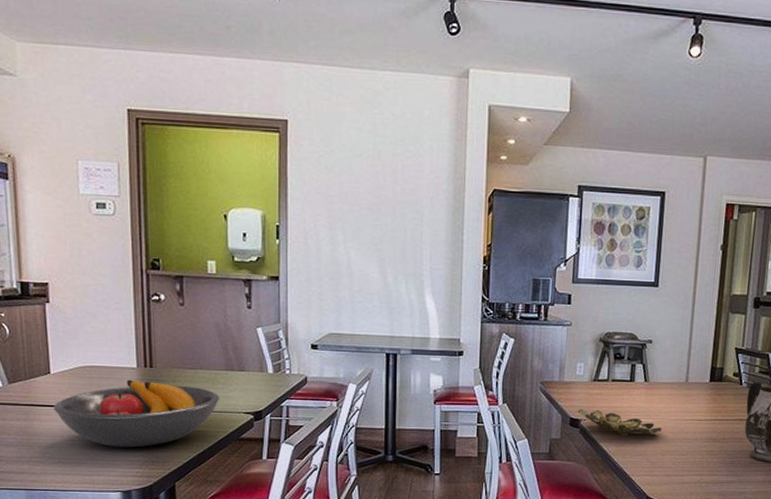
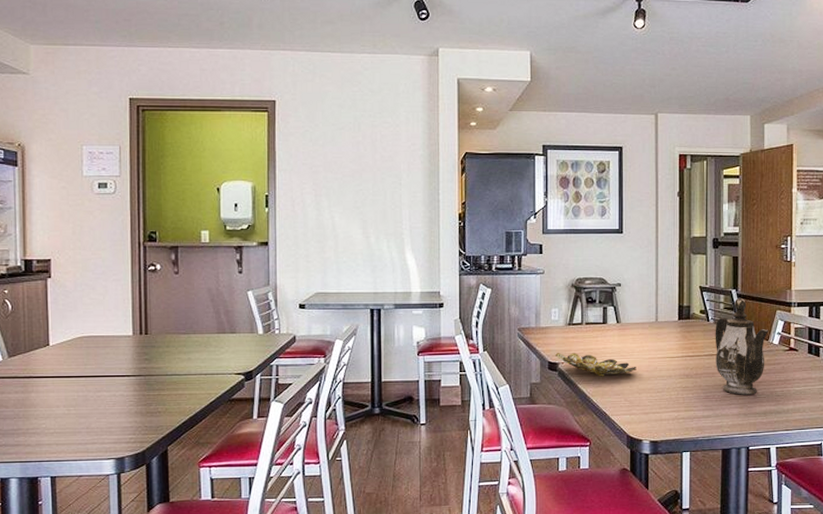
fruit bowl: present [54,379,220,448] -> none [51,347,212,414]

